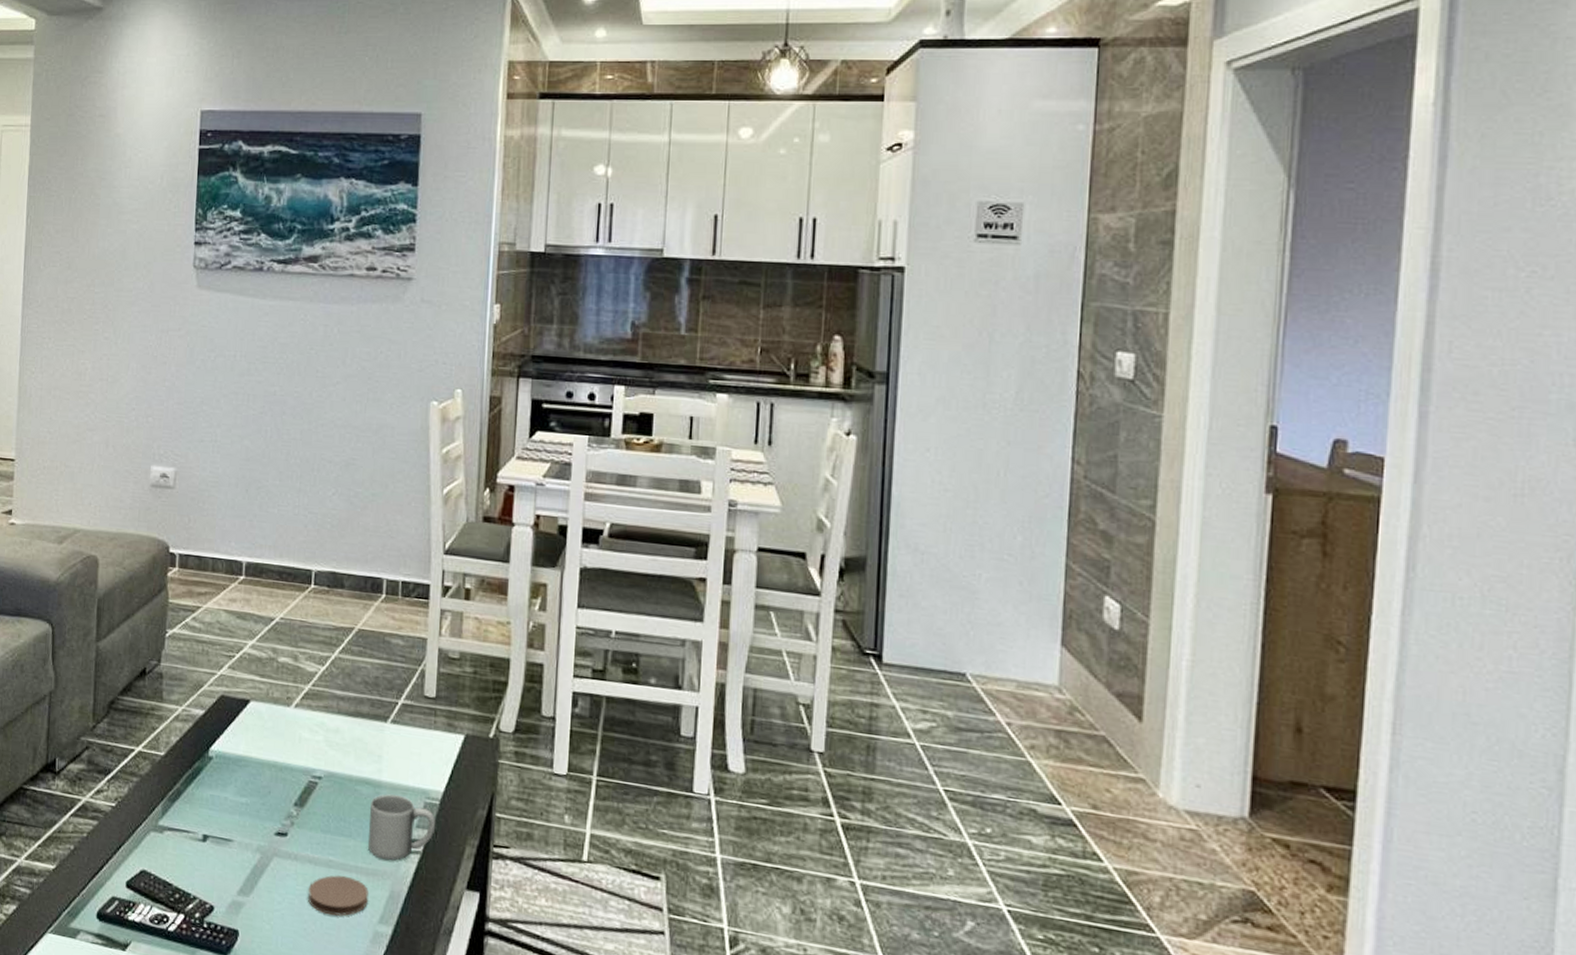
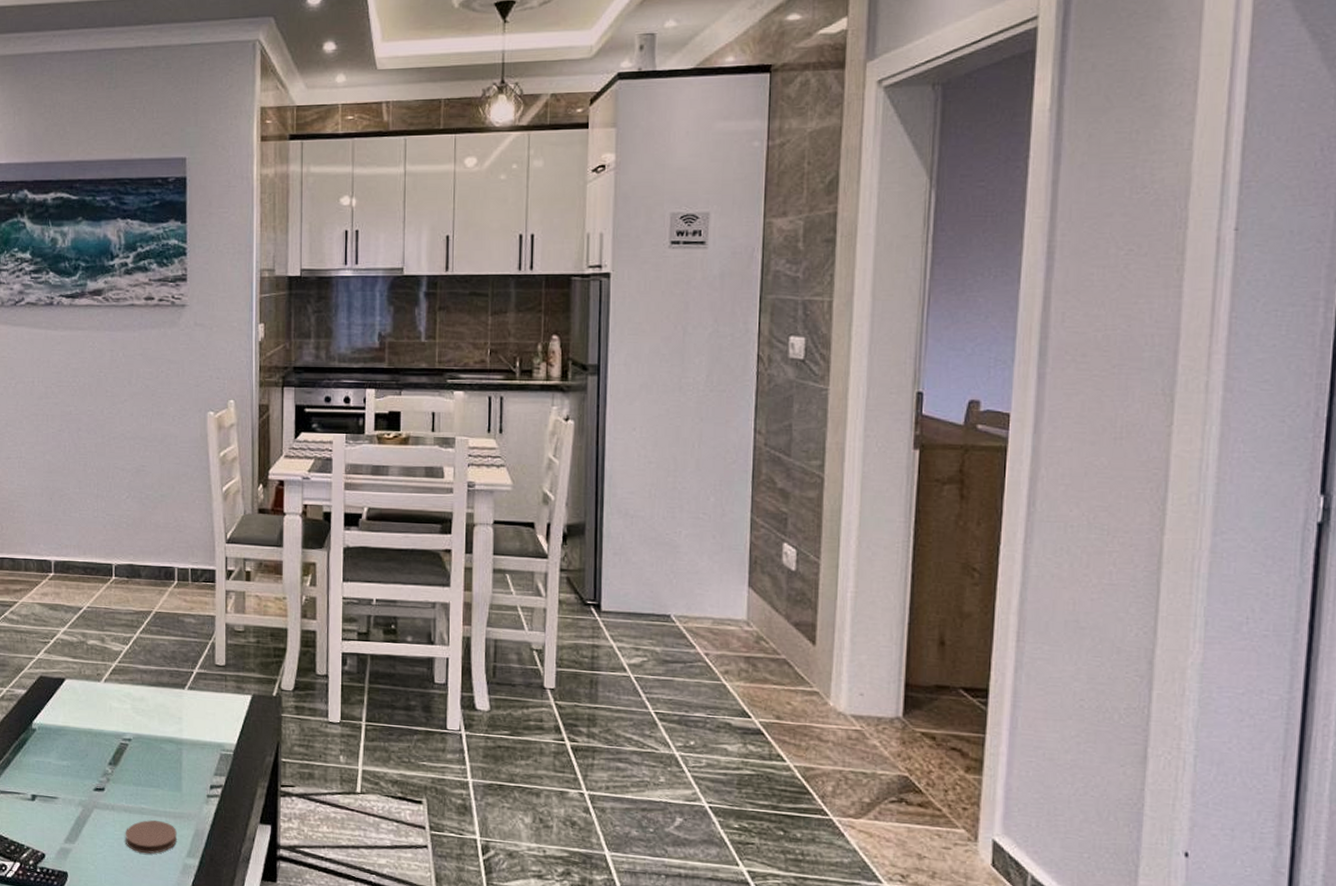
mug: present [368,794,436,861] -> none [175,749,231,805]

